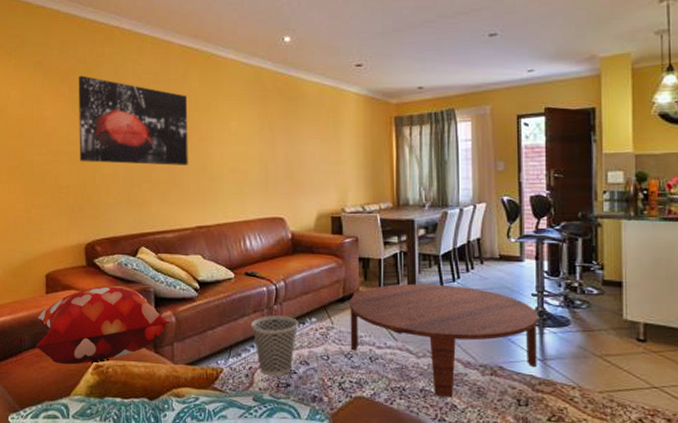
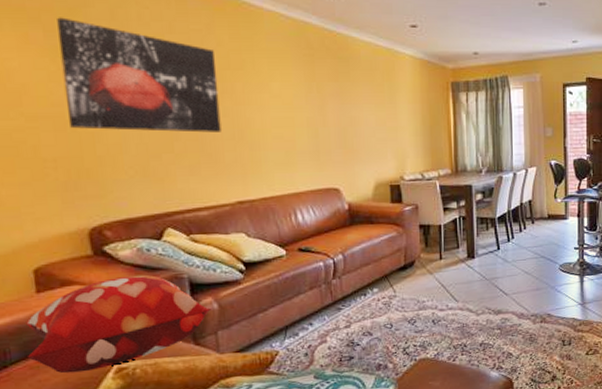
wastebasket: present [251,315,299,377] -> none [307,289,360,352]
coffee table: present [350,283,538,399] -> none [411,245,579,348]

